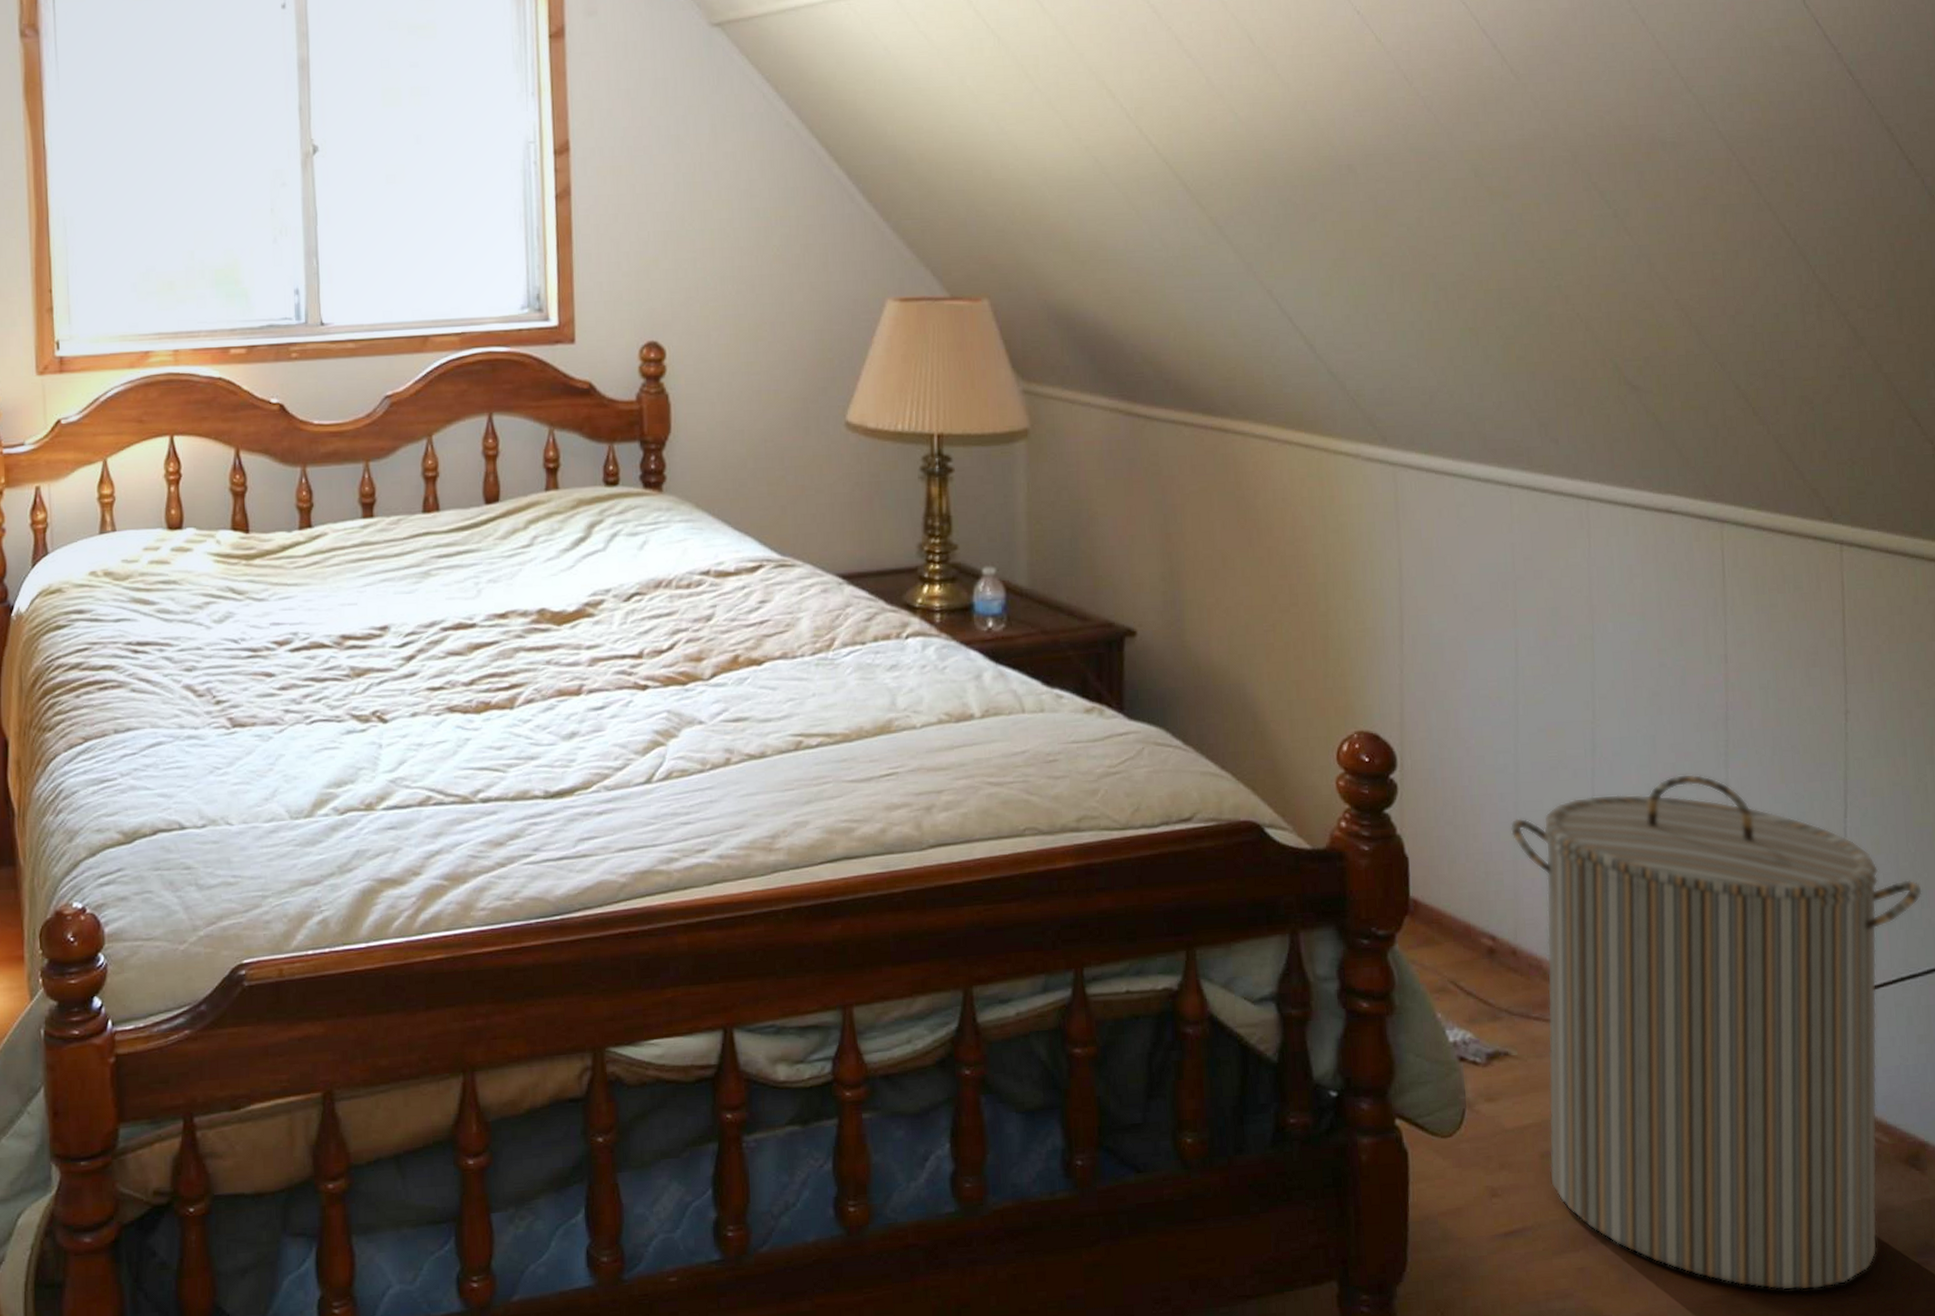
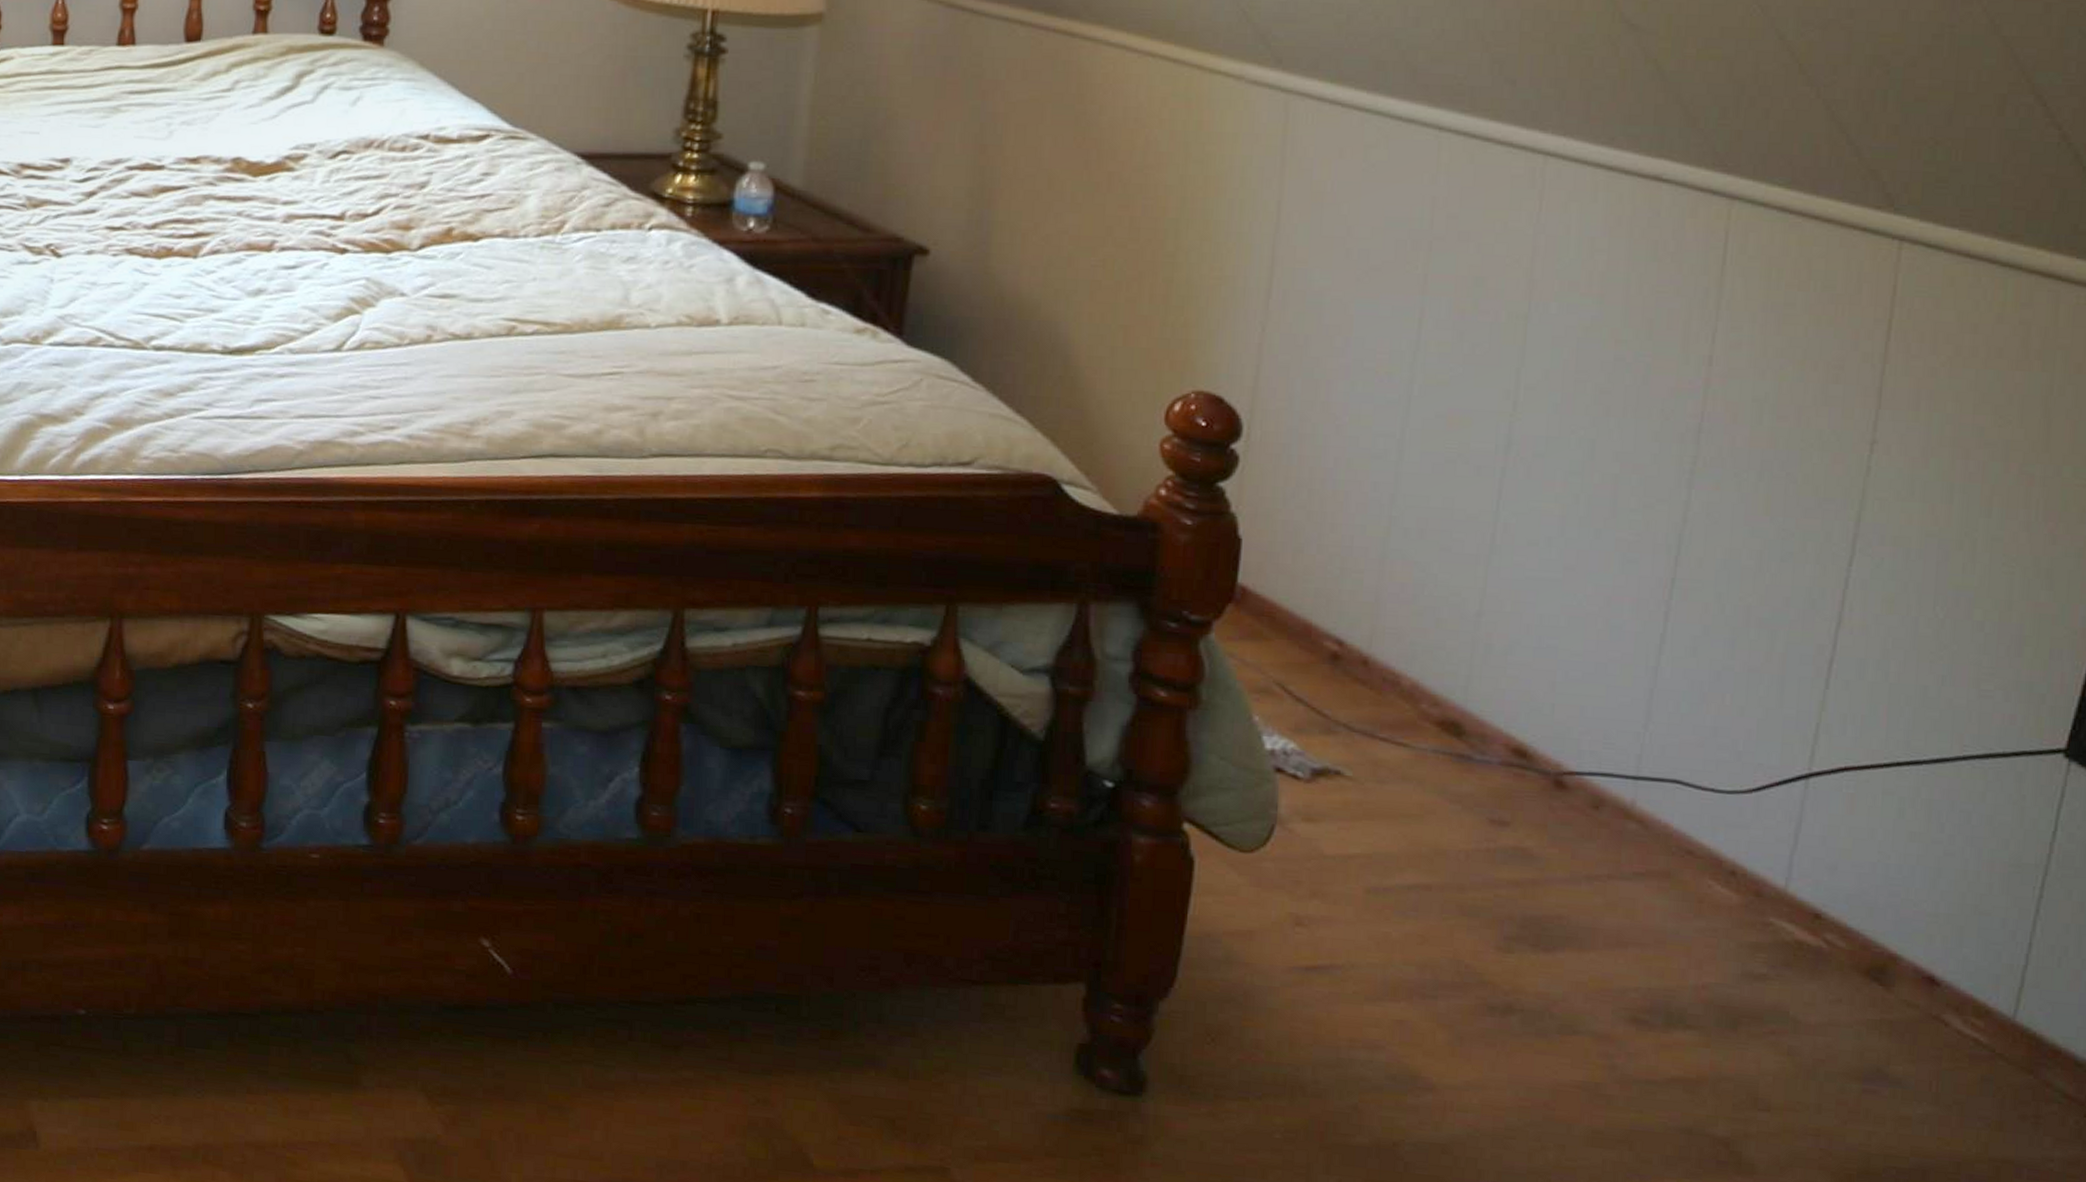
laundry hamper: present [1510,773,1923,1291] -> none [1373,488,1948,1097]

